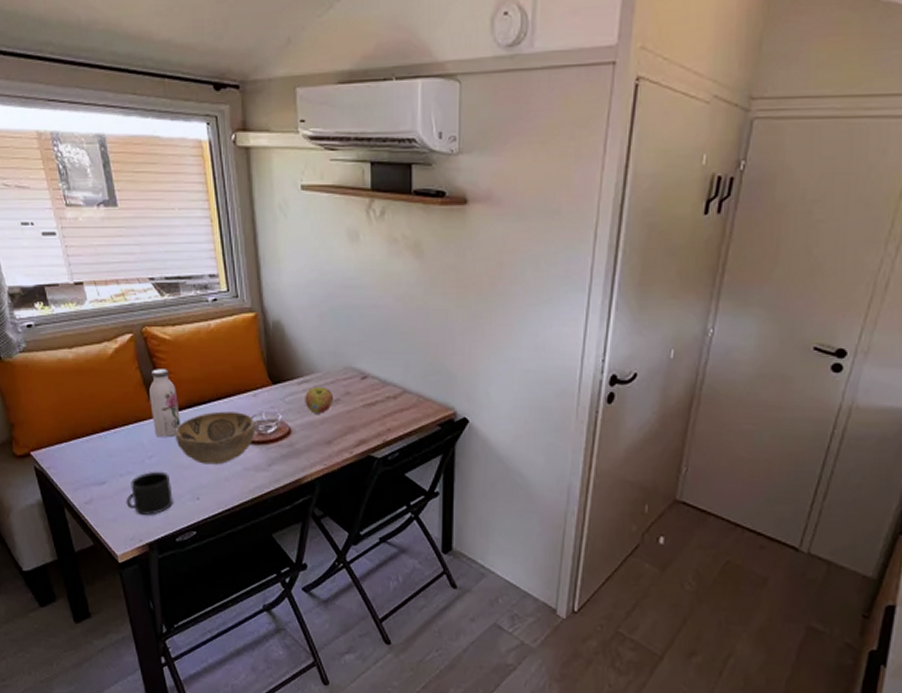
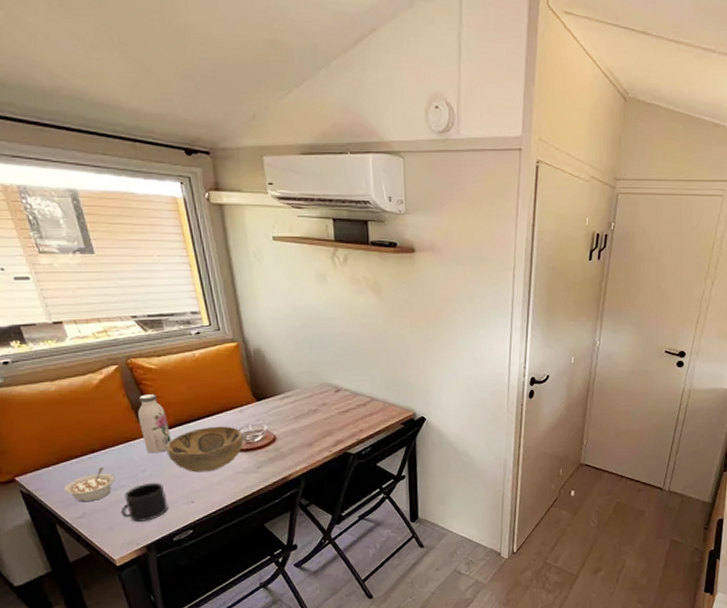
legume: none [74,449,123,487] -> present [64,468,115,503]
apple: present [305,386,334,414] -> none [287,400,313,422]

